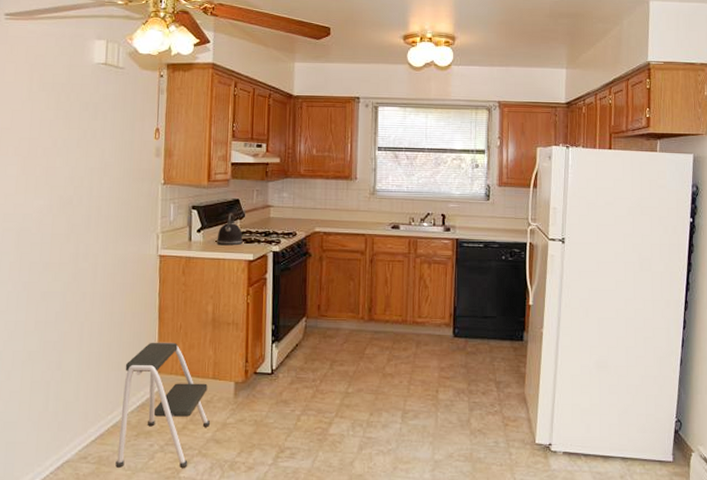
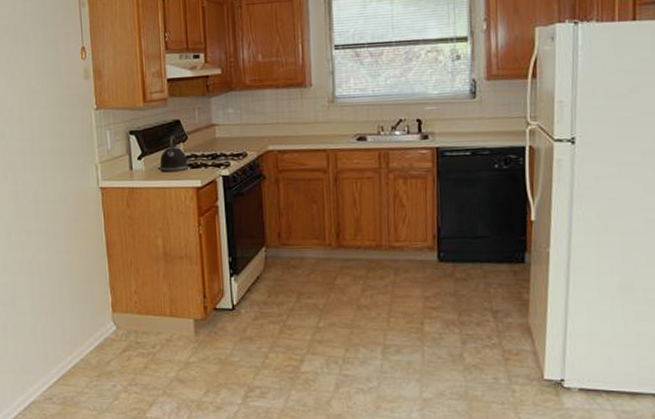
step stool: present [115,342,211,468] -> none [78,279,173,408]

